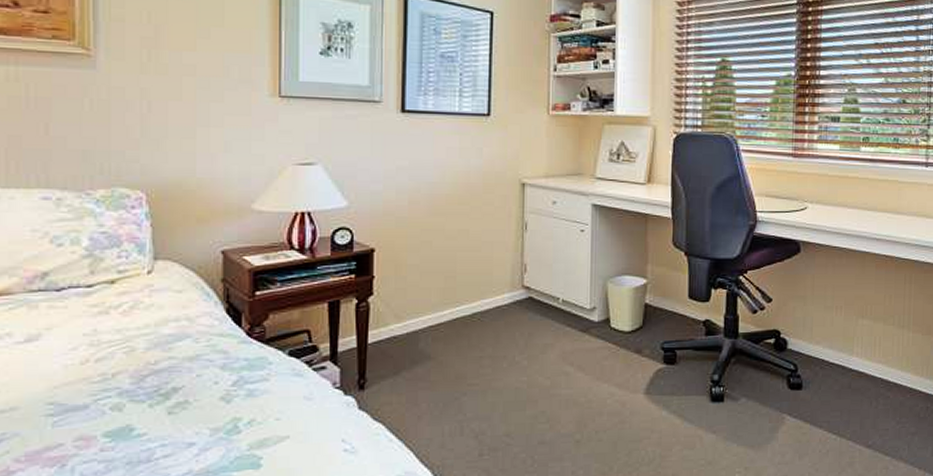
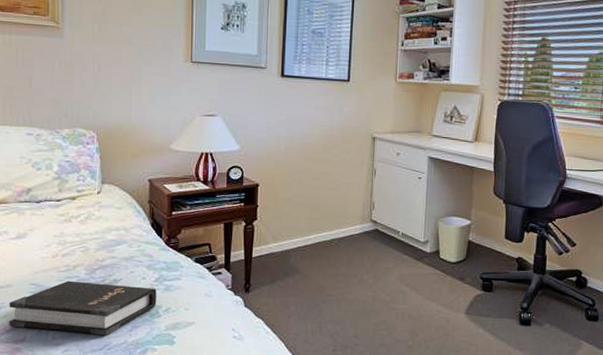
hardback book: none [13,394,235,467] -> present [9,281,157,335]

